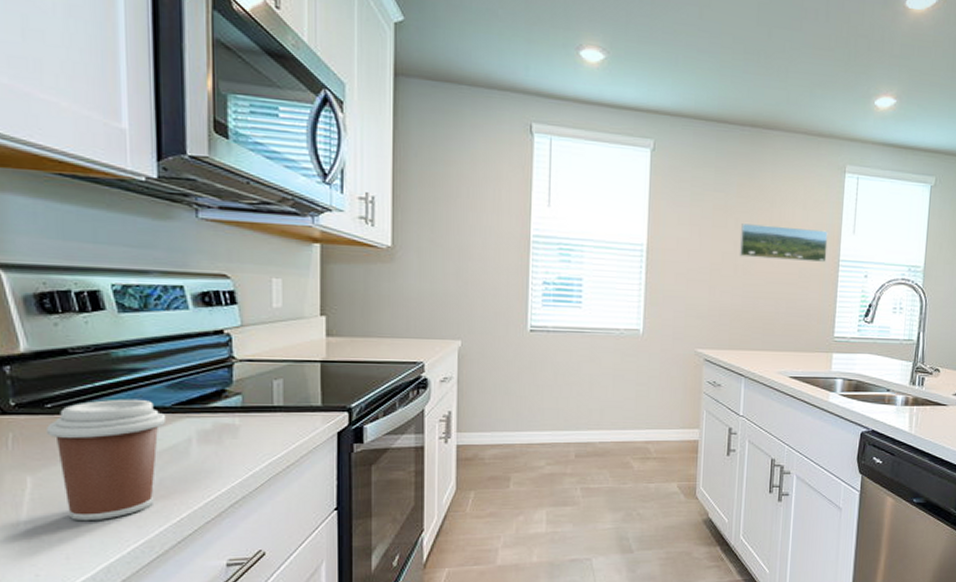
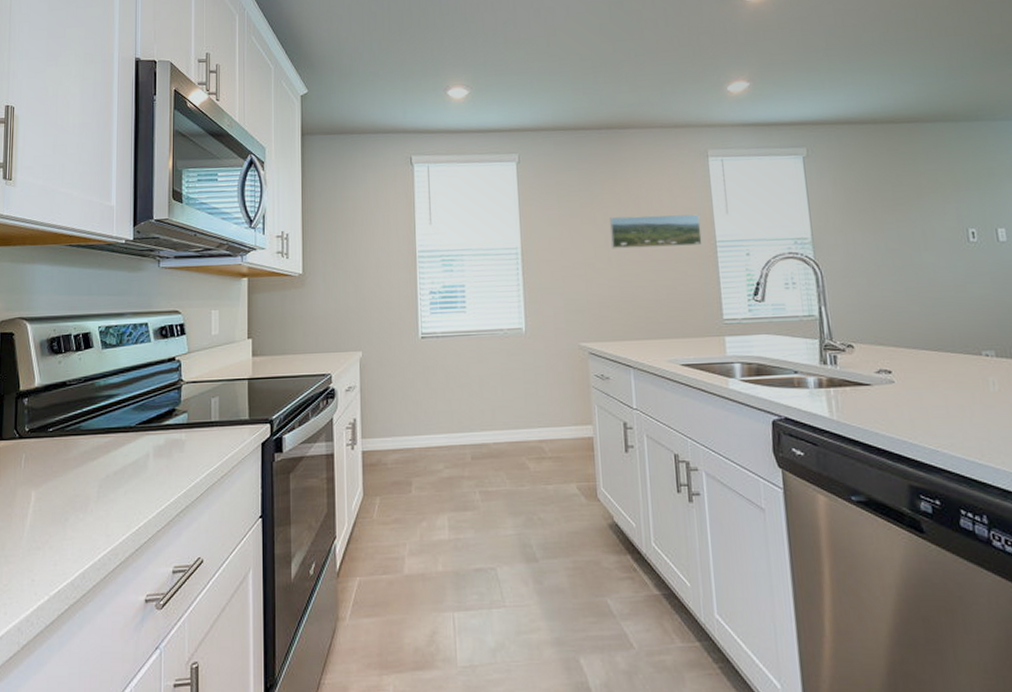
coffee cup: present [45,398,167,522] -> none [47,420,132,531]

